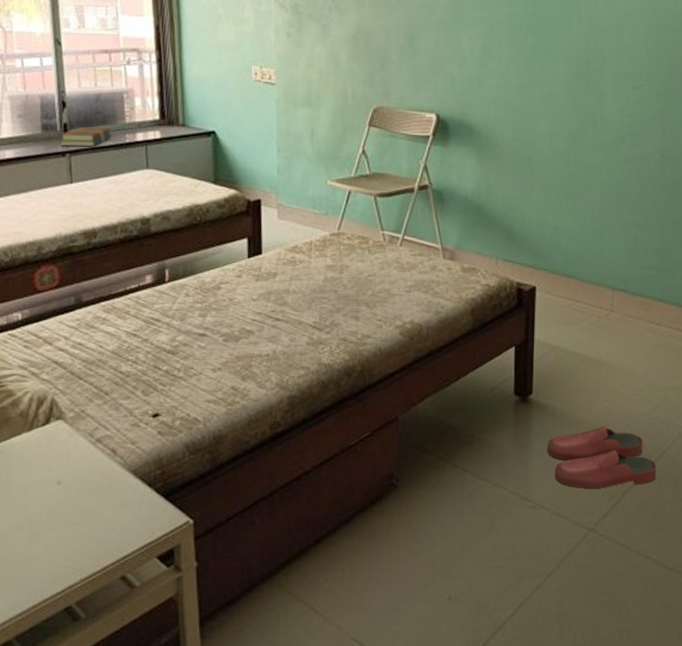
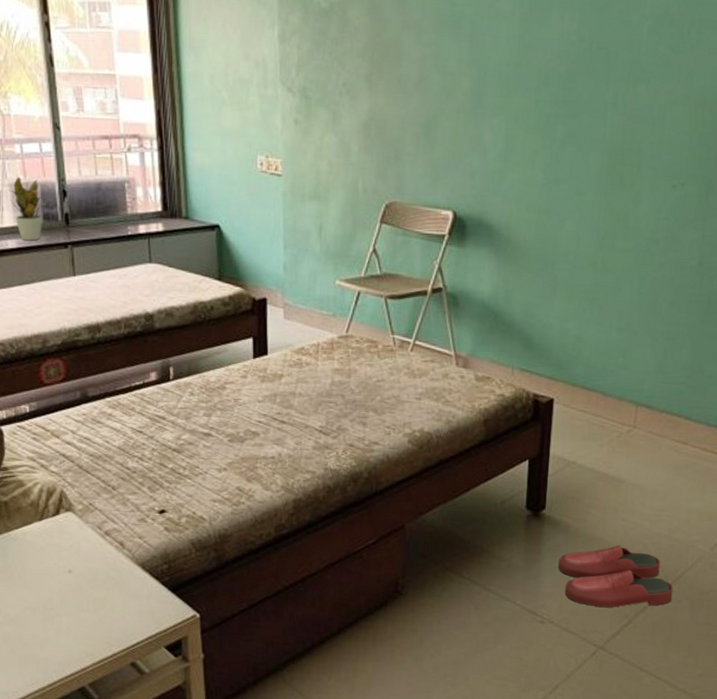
potted plant: none [7,89,45,151] -> present [7,176,46,241]
books: present [60,127,112,147] -> none [62,218,114,239]

